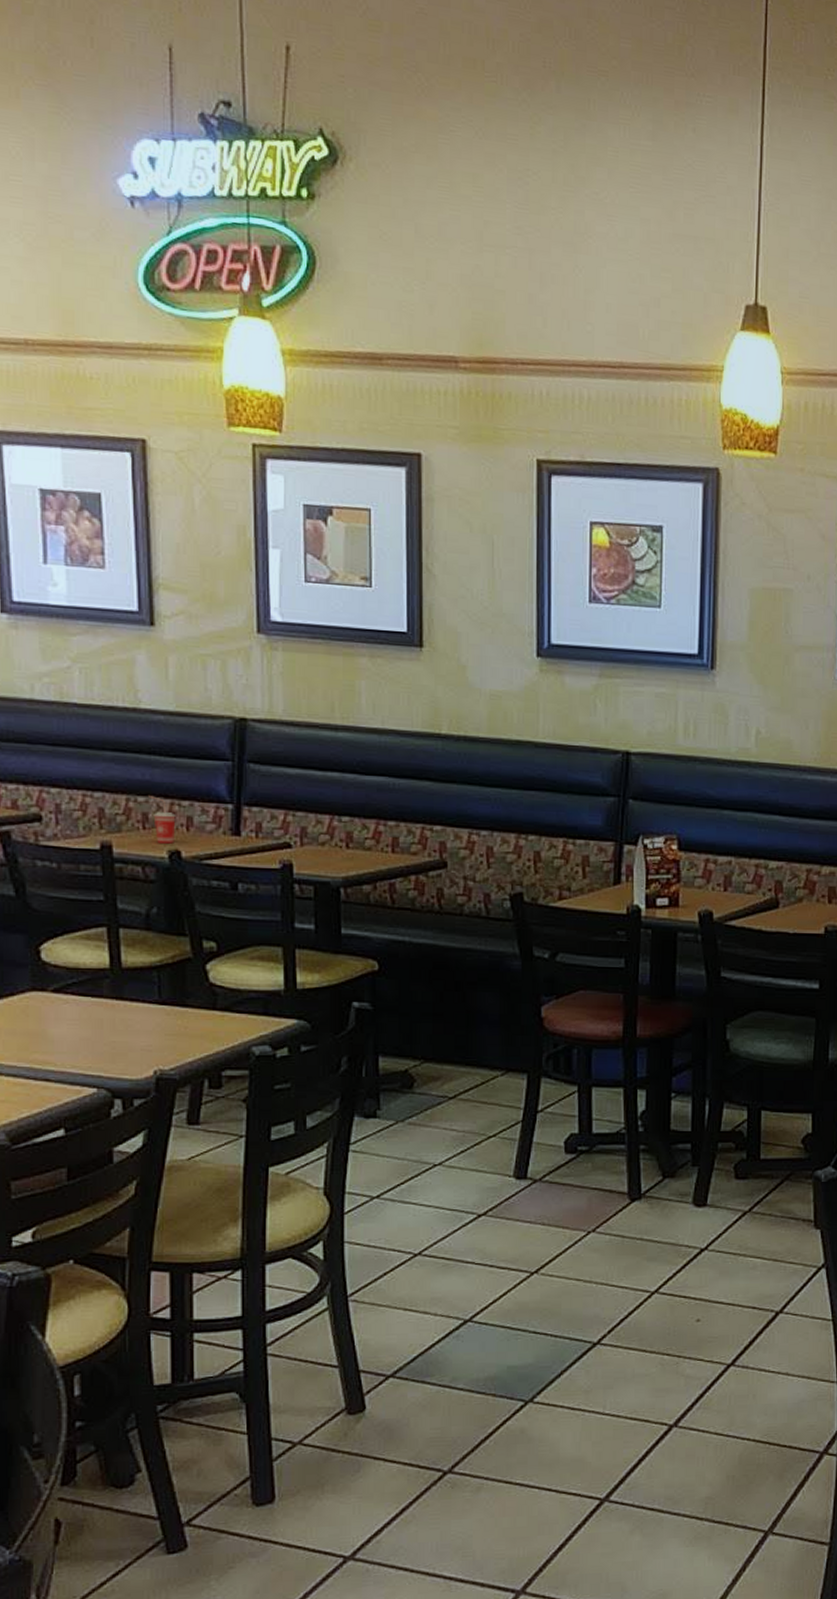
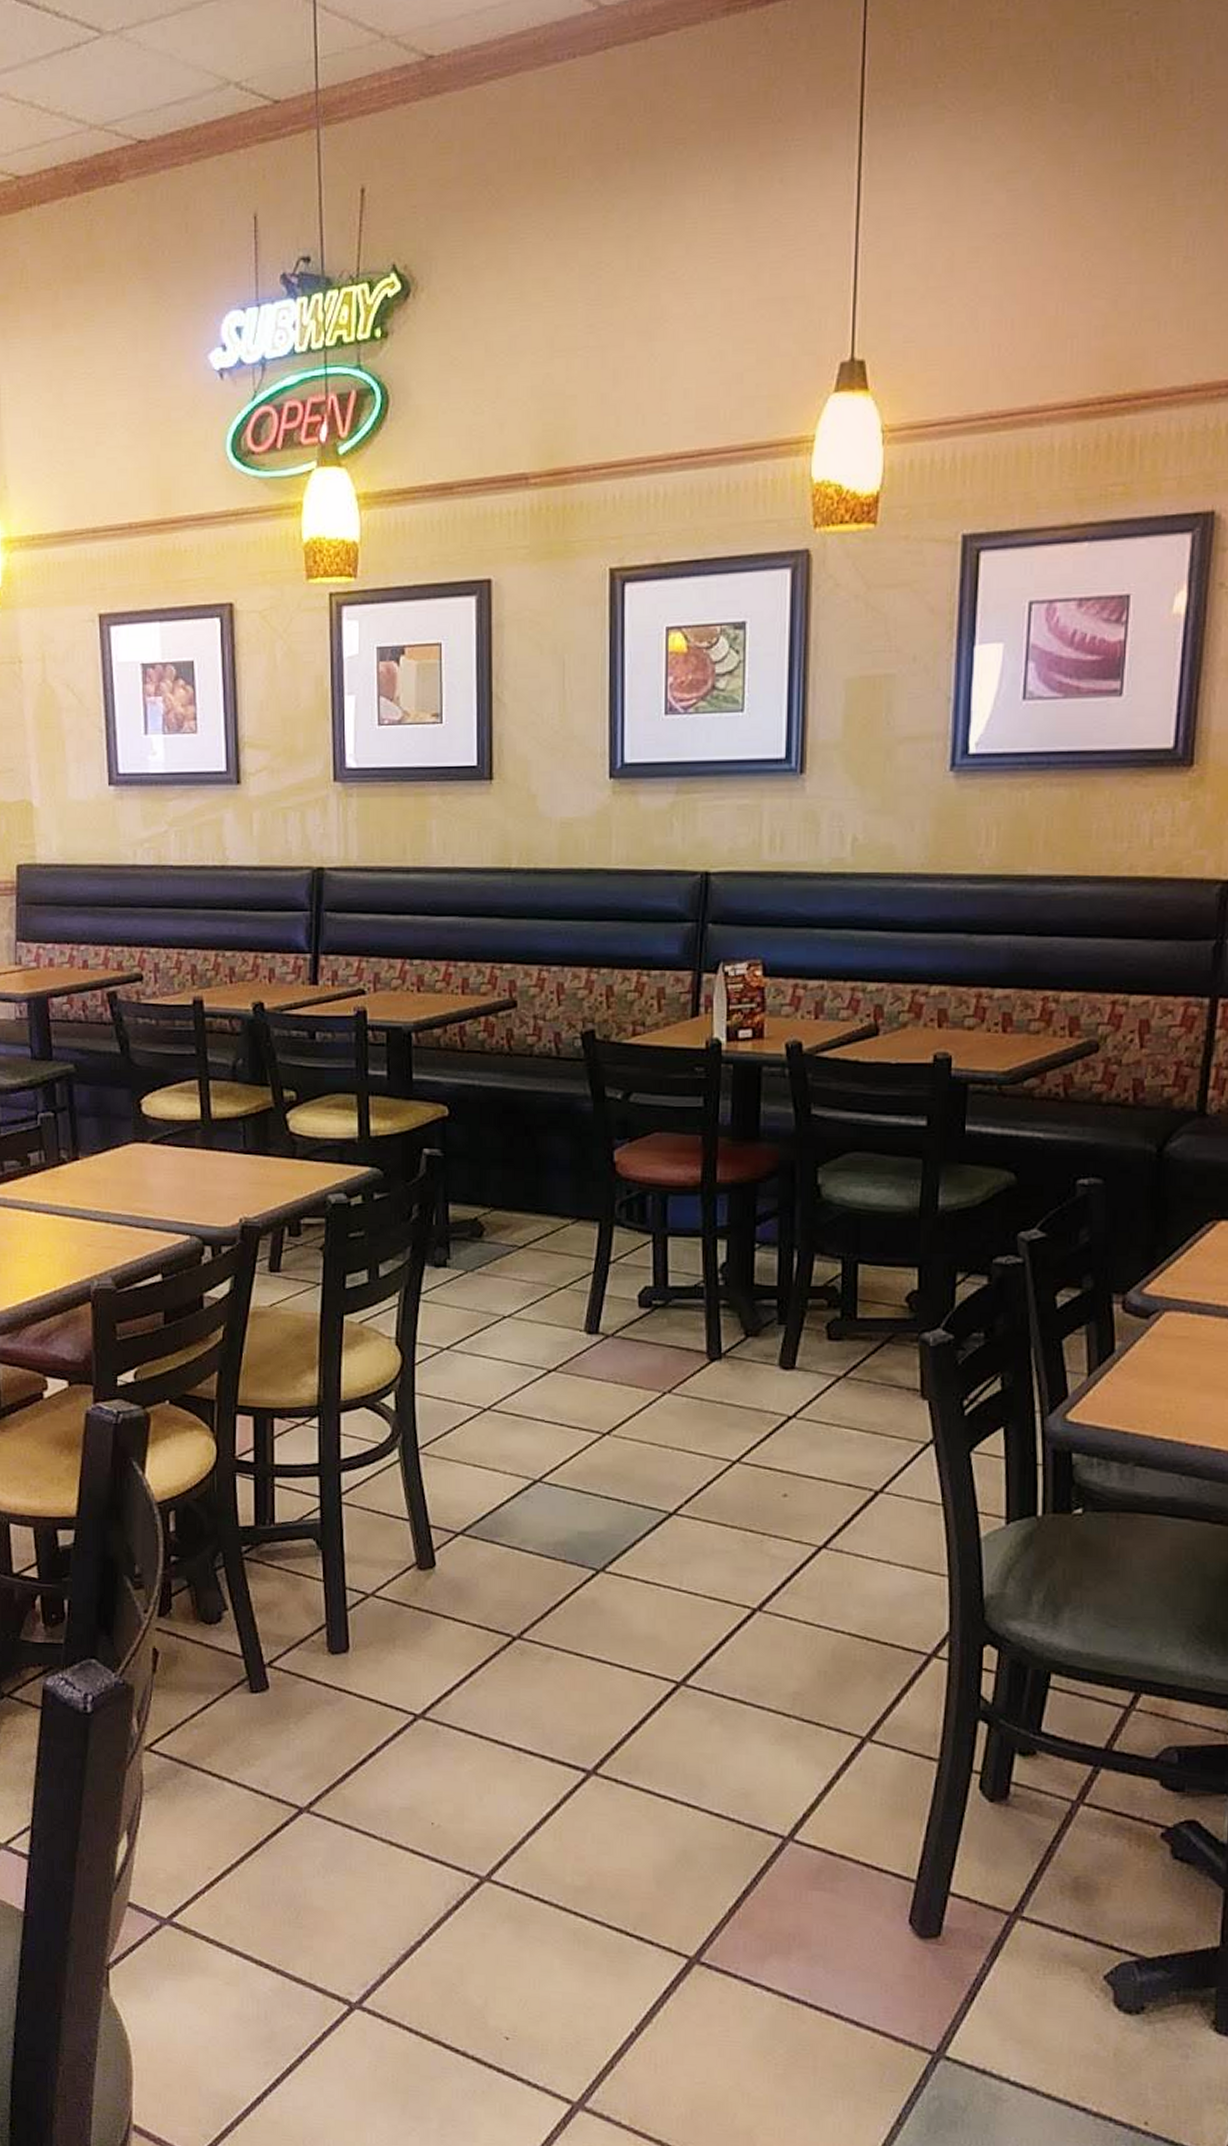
beverage cup: present [148,796,176,844] -> none [235,950,259,996]

